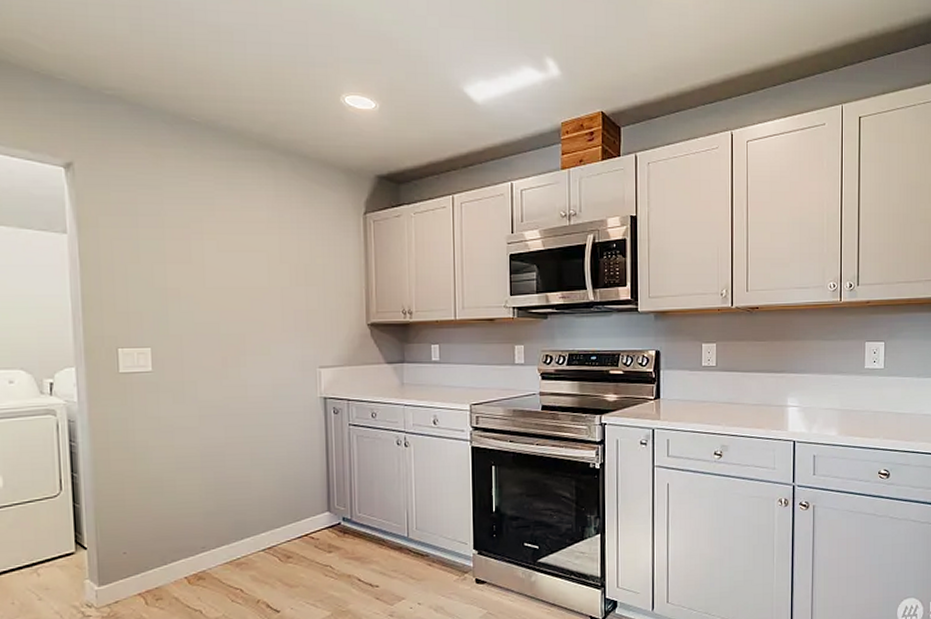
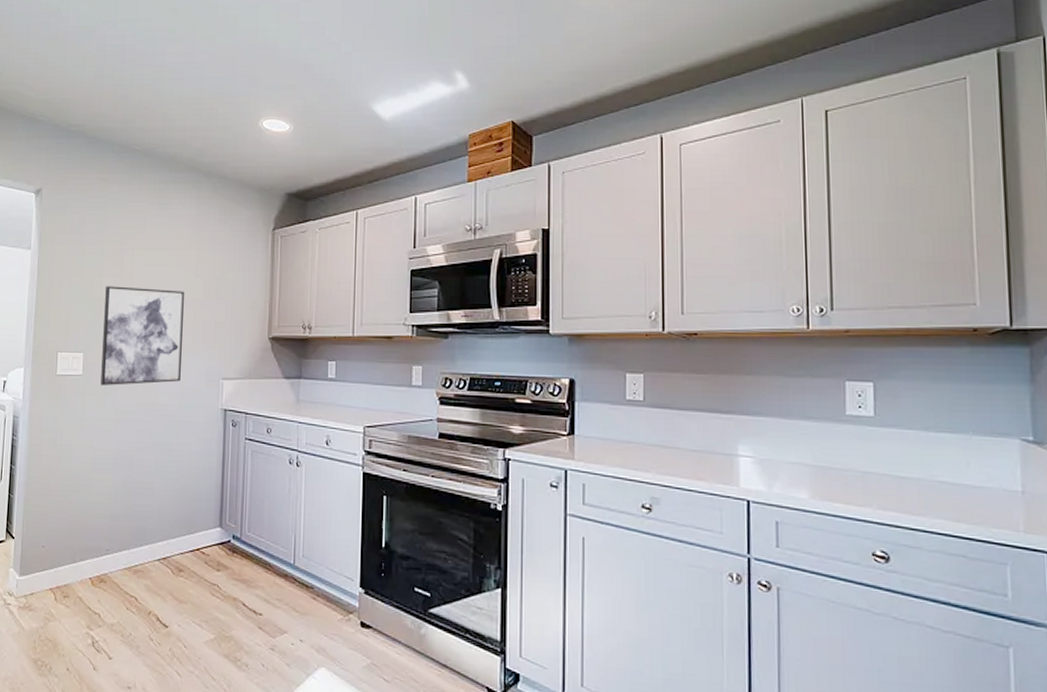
wall art: none [170,274,273,381] -> present [100,286,184,386]

